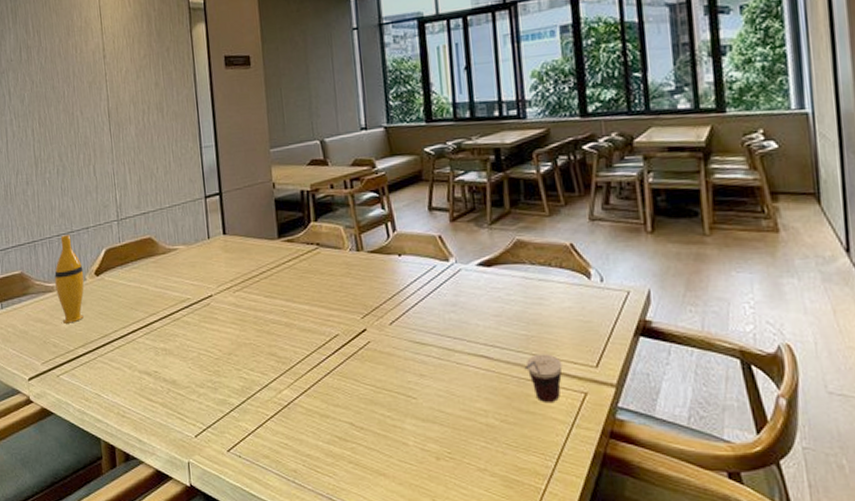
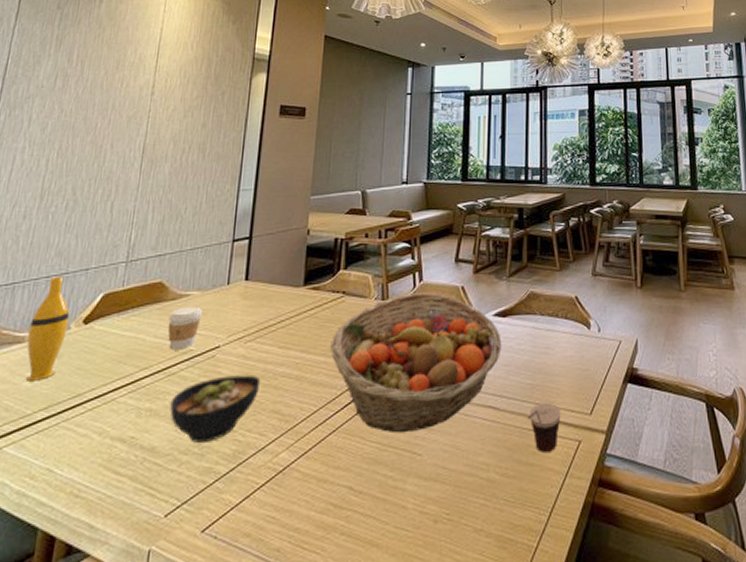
coffee cup: none [163,259,191,299] -> present [167,306,202,350]
bowl: none [180,321,255,378] -> present [170,374,261,443]
fruit basket: none [313,243,490,378] -> present [330,293,502,433]

